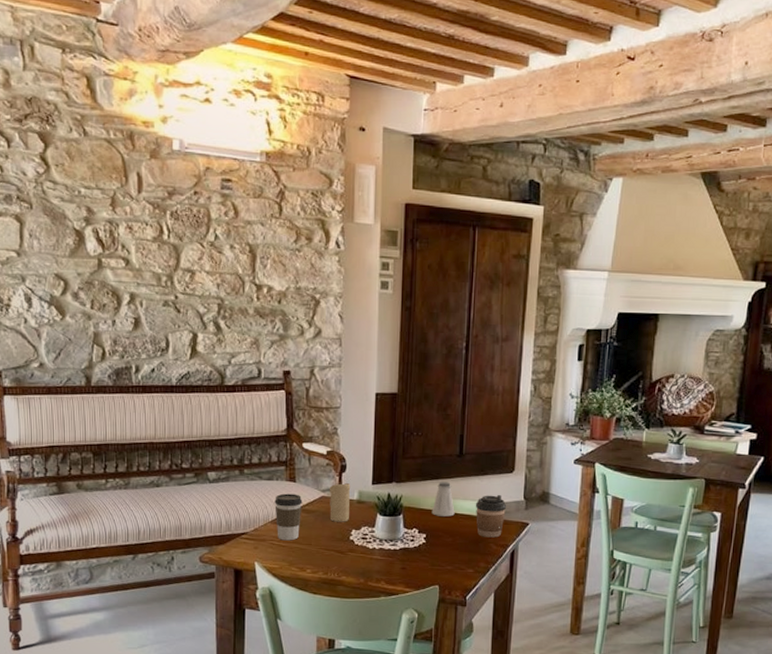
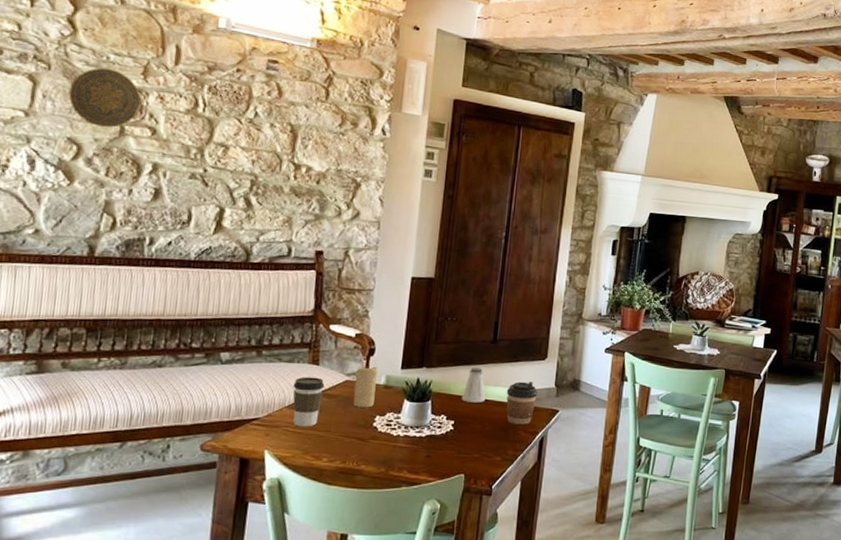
decorative plate: none [51,202,112,262] -> present [68,67,141,128]

